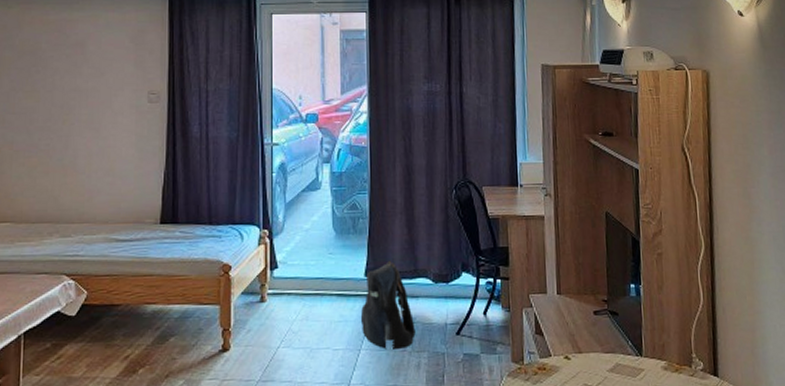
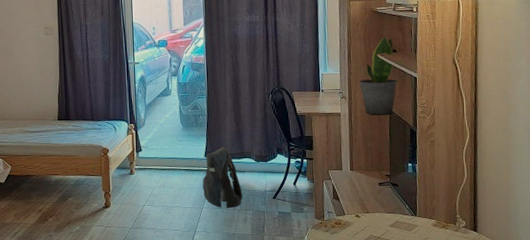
potted plant: none [567,115,615,219] -> present [358,36,397,115]

